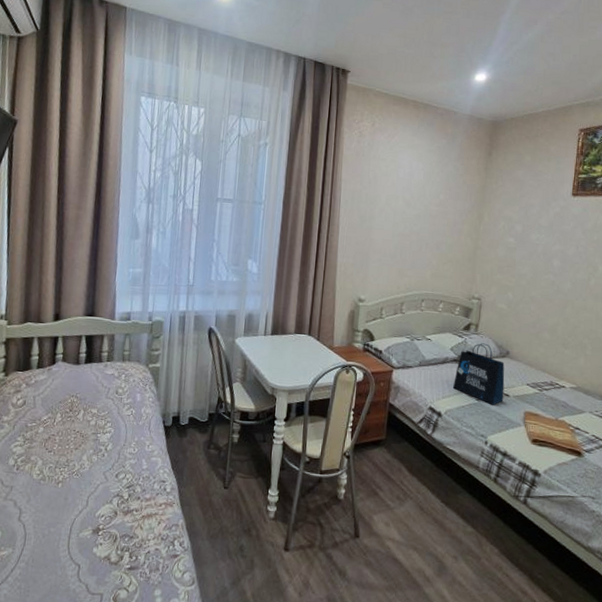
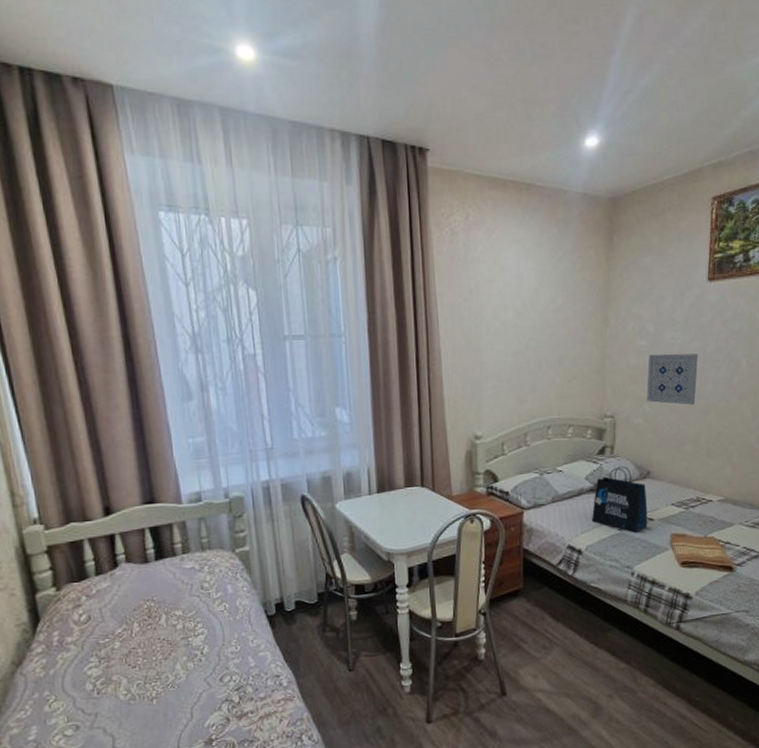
wall art: none [511,250,559,299] -> present [647,353,698,405]

